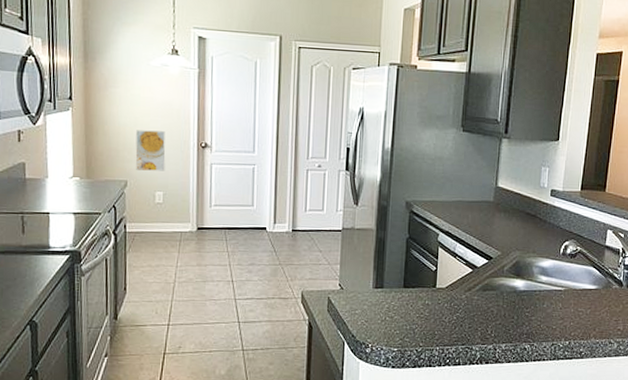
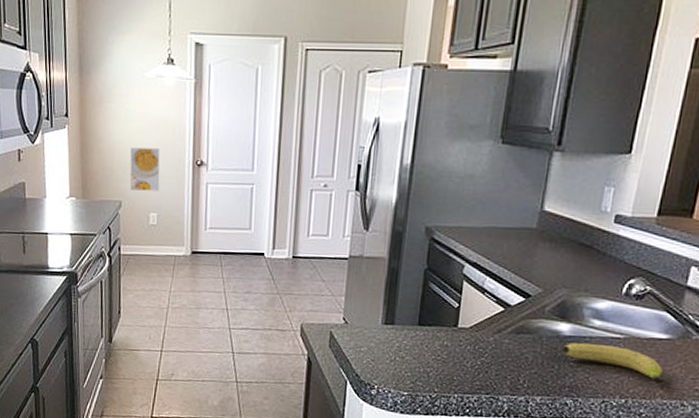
fruit: none [518,295,595,326] -> present [561,342,663,384]

